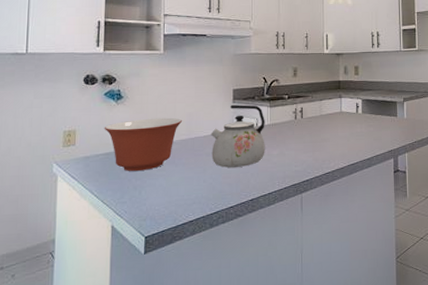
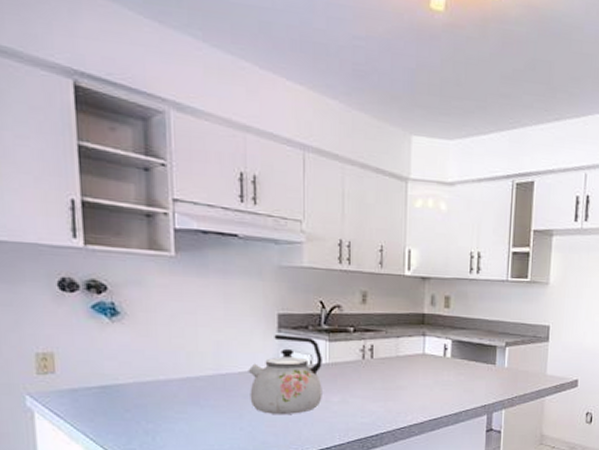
mixing bowl: present [104,117,183,171] -> none [95,344,208,411]

